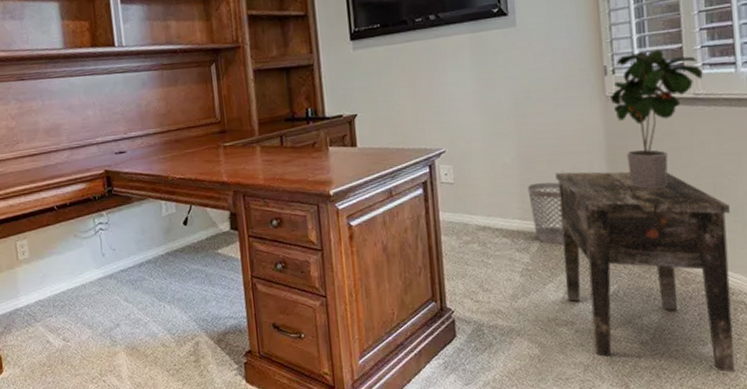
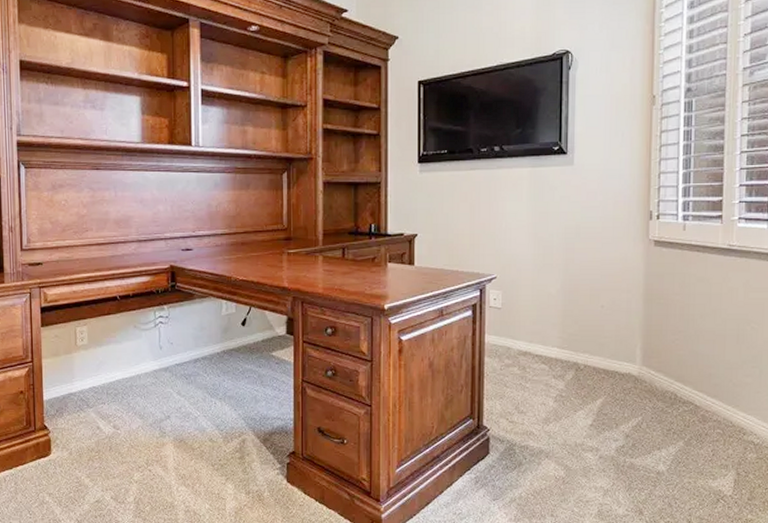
wastebasket: present [528,182,564,245] -> none [569,315,598,375]
side table: present [555,171,735,372] -> none [594,307,751,507]
potted plant: present [611,49,703,189] -> none [653,200,738,330]

